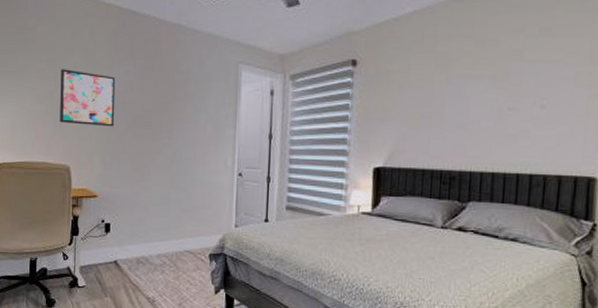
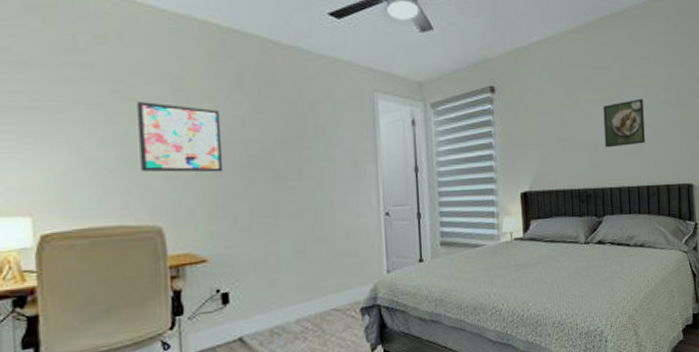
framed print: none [479,75,537,129] -> present [603,98,645,148]

